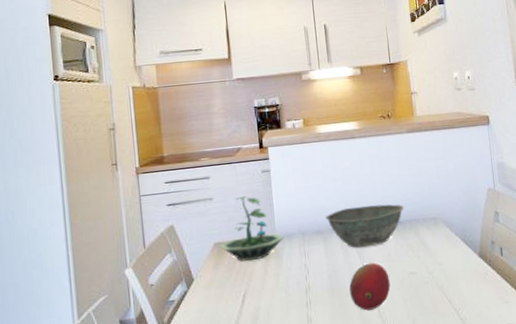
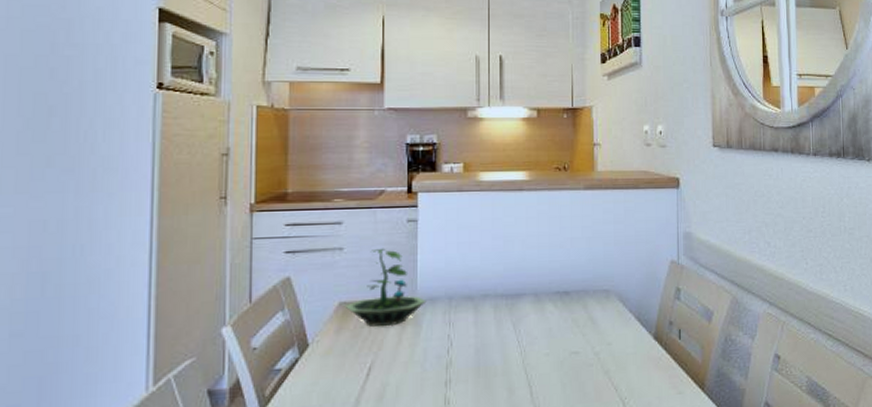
bowl: present [325,204,405,248] -> none [479,270,573,320]
fruit: present [349,262,391,311] -> none [499,337,548,394]

